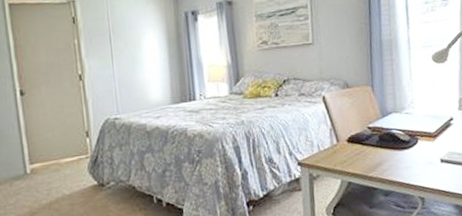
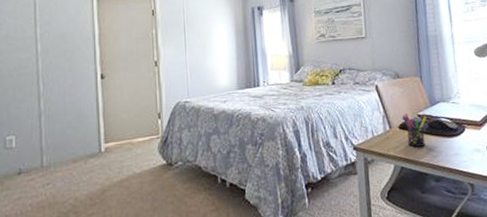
pen holder: none [350,125,378,161] -> present [401,113,427,147]

